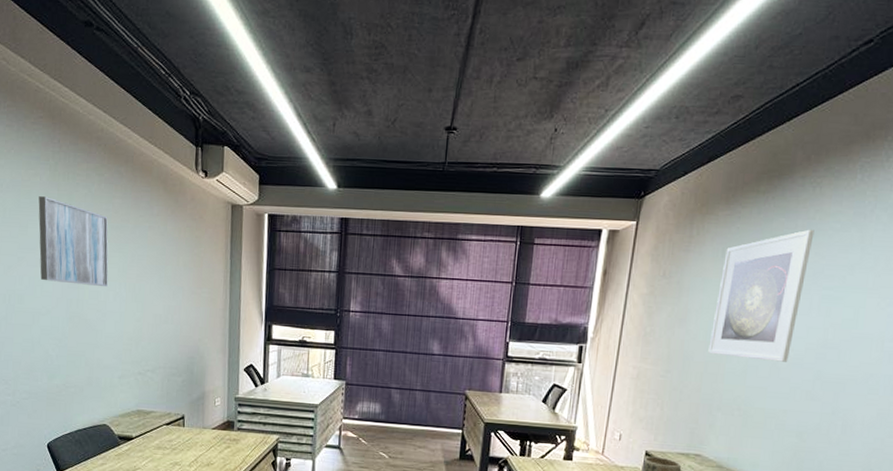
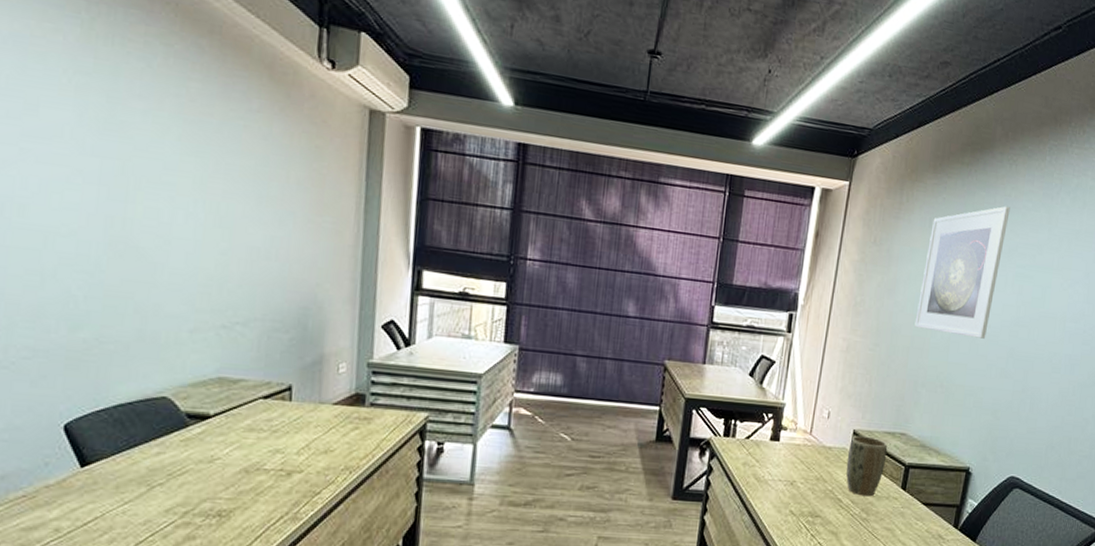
wall art: present [38,196,108,286] -> none [59,63,178,203]

